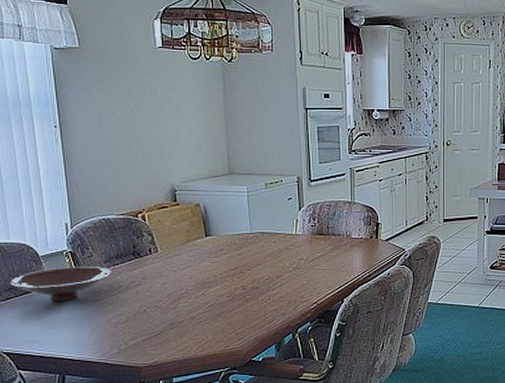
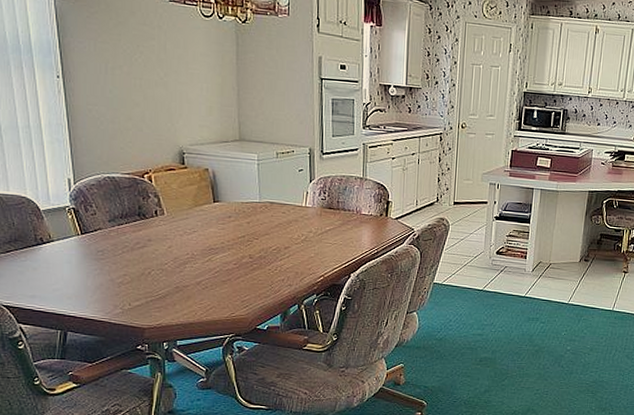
bowl: present [9,267,113,302] -> none [9,223,117,259]

